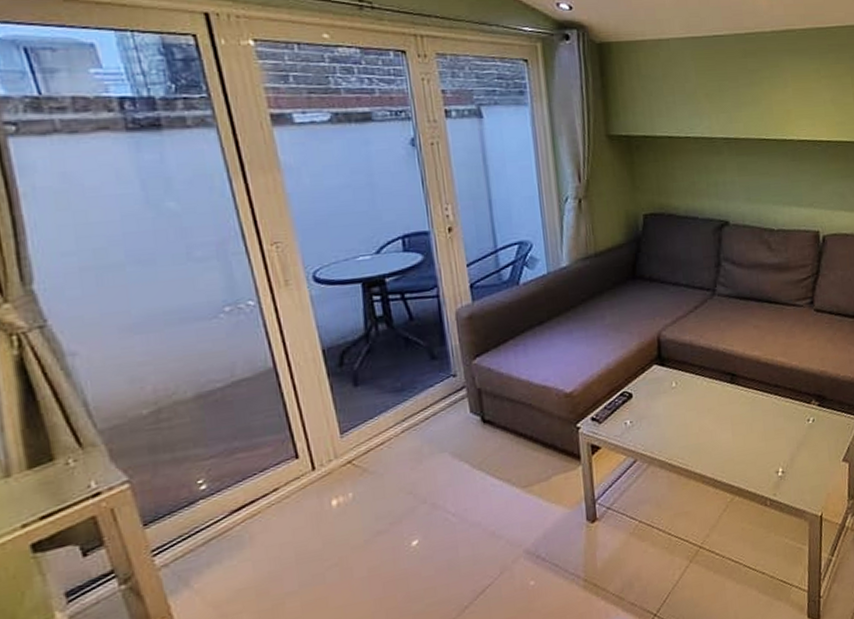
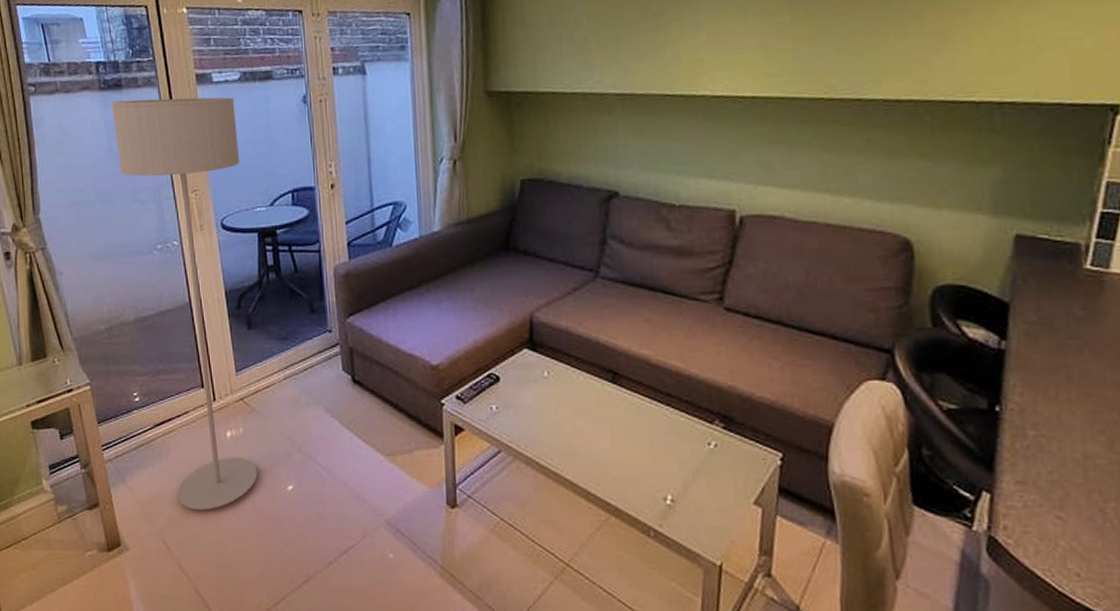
floor lamp: none [145,139,374,596] -> present [111,97,258,511]

